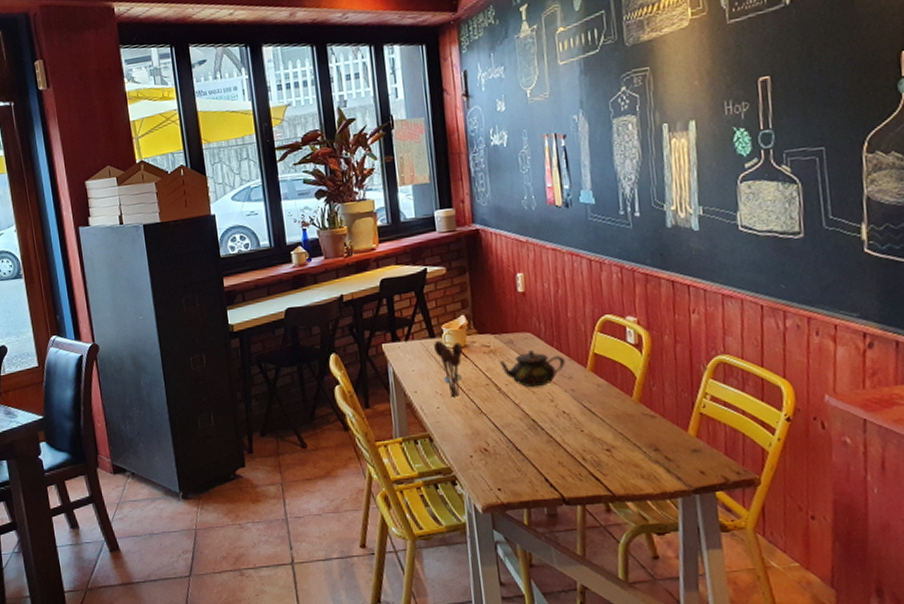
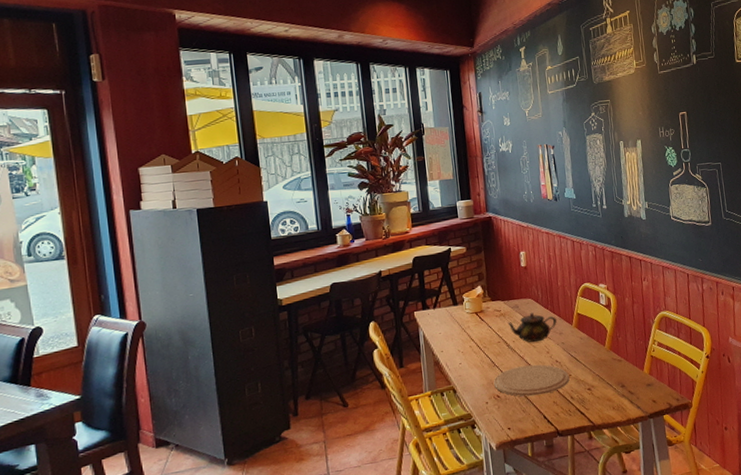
utensil holder: present [434,340,464,397] -> none [457,307,480,354]
plate: none [480,414,581,453] -> present [494,364,570,397]

